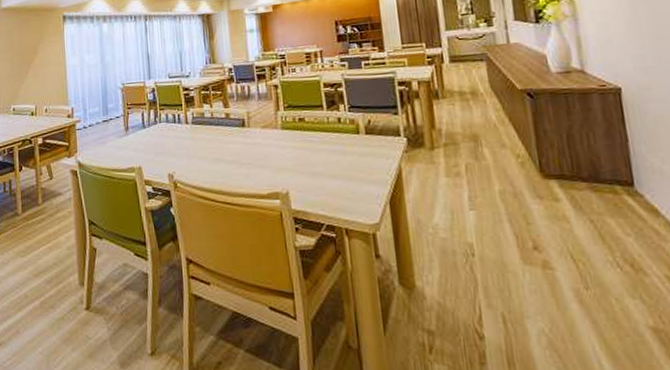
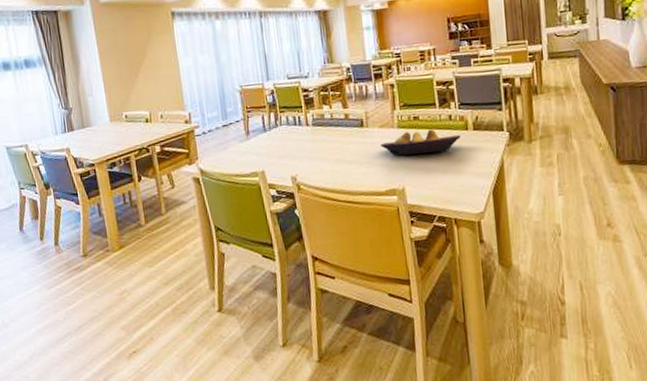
fruit bowl: none [263,131,351,158] -> present [380,129,460,156]

